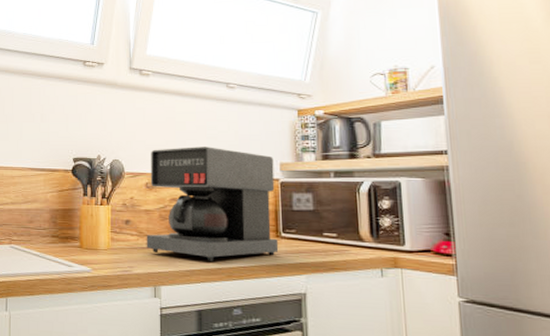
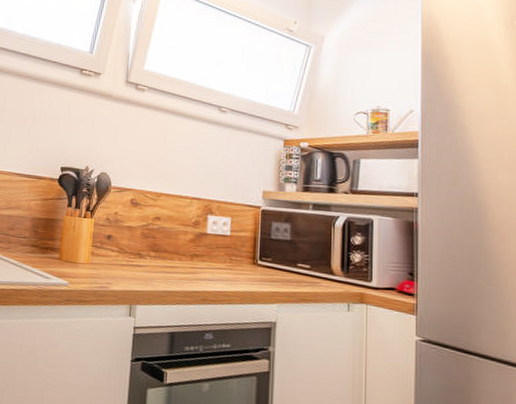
coffee maker: present [146,147,279,261] -> none [125,165,257,284]

